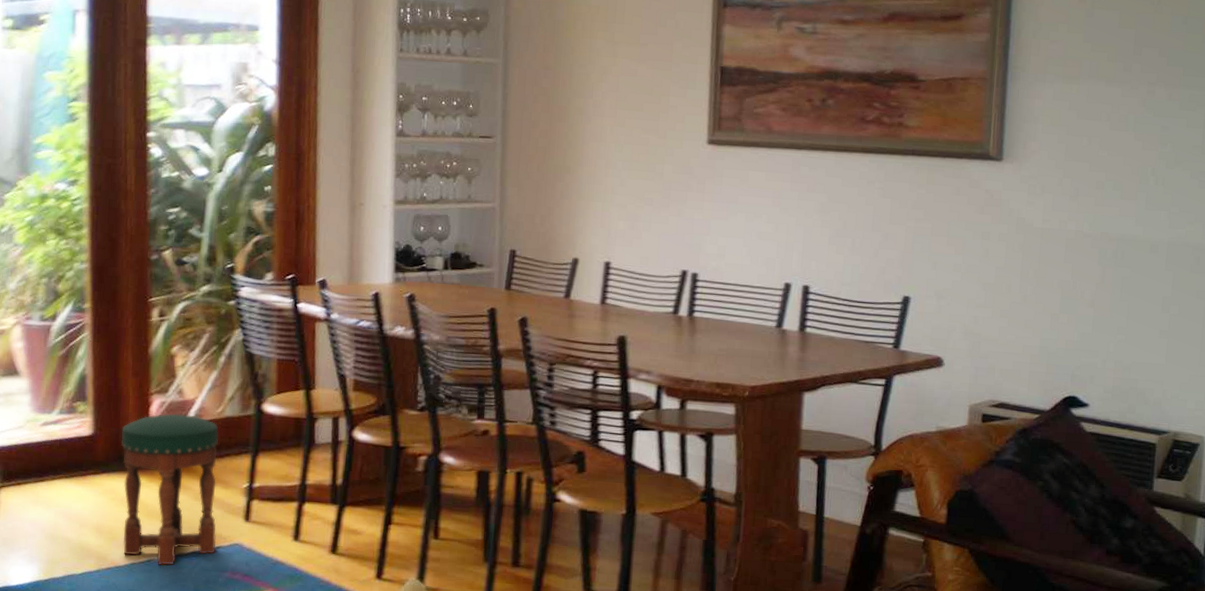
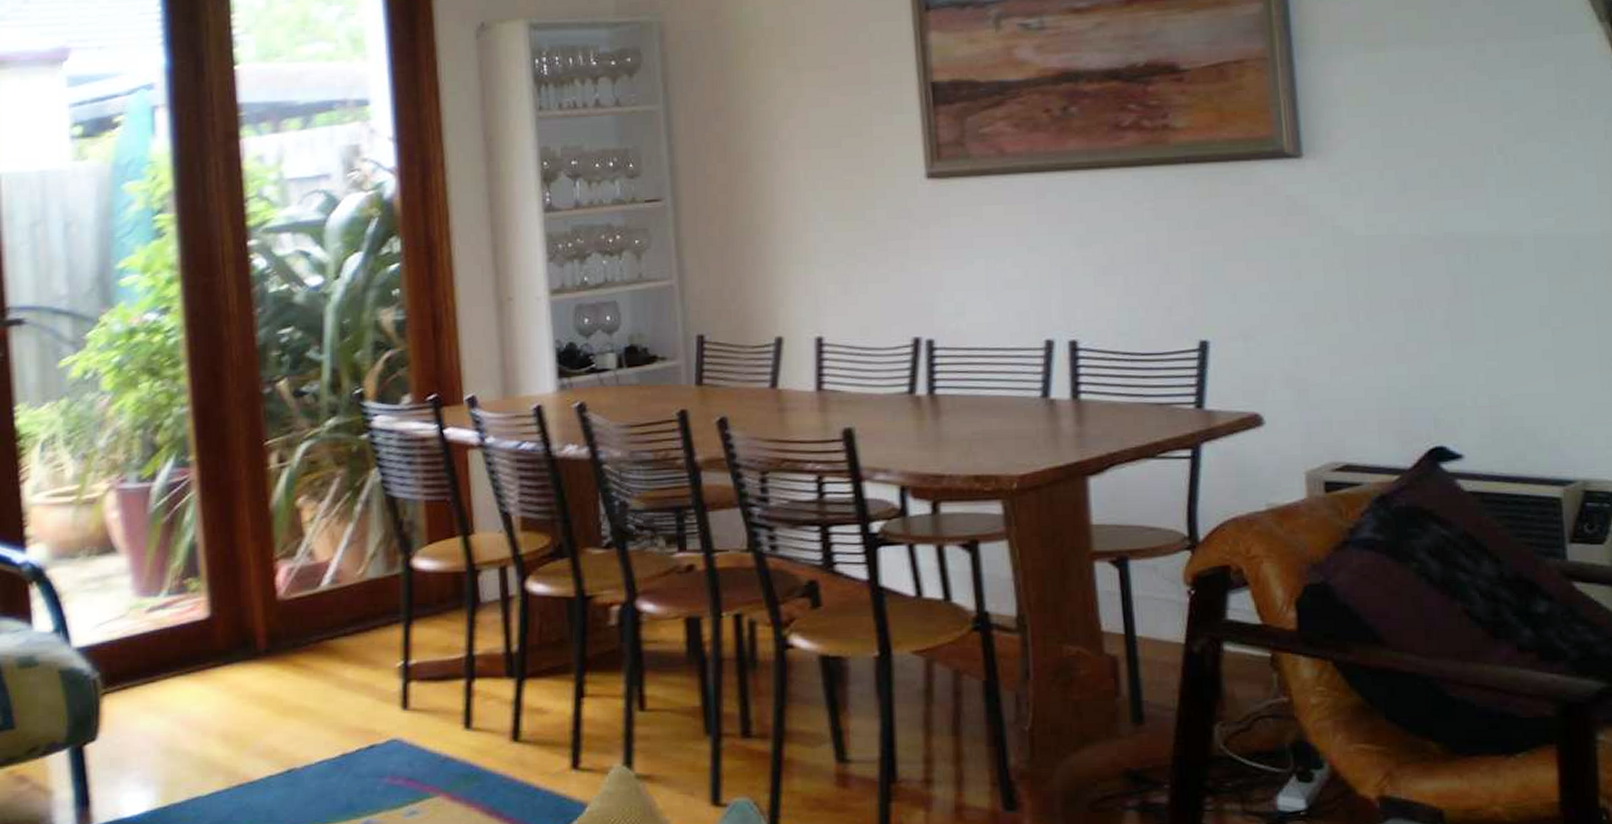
stool: present [121,414,219,566] -> none [243,581,370,775]

